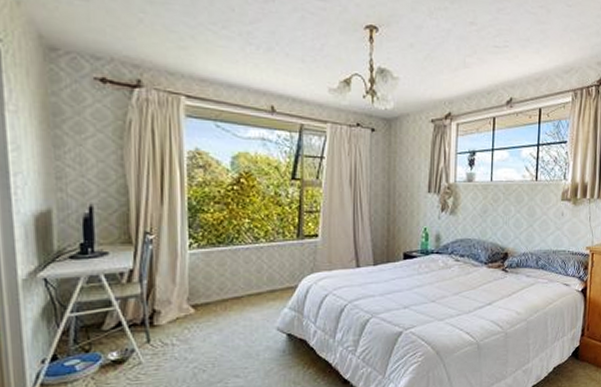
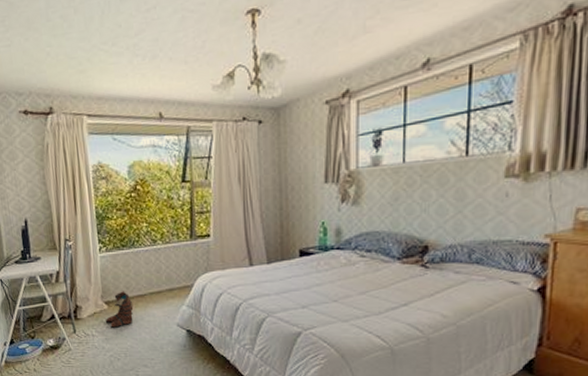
boots: none [191,293,227,335] -> present [106,291,134,328]

